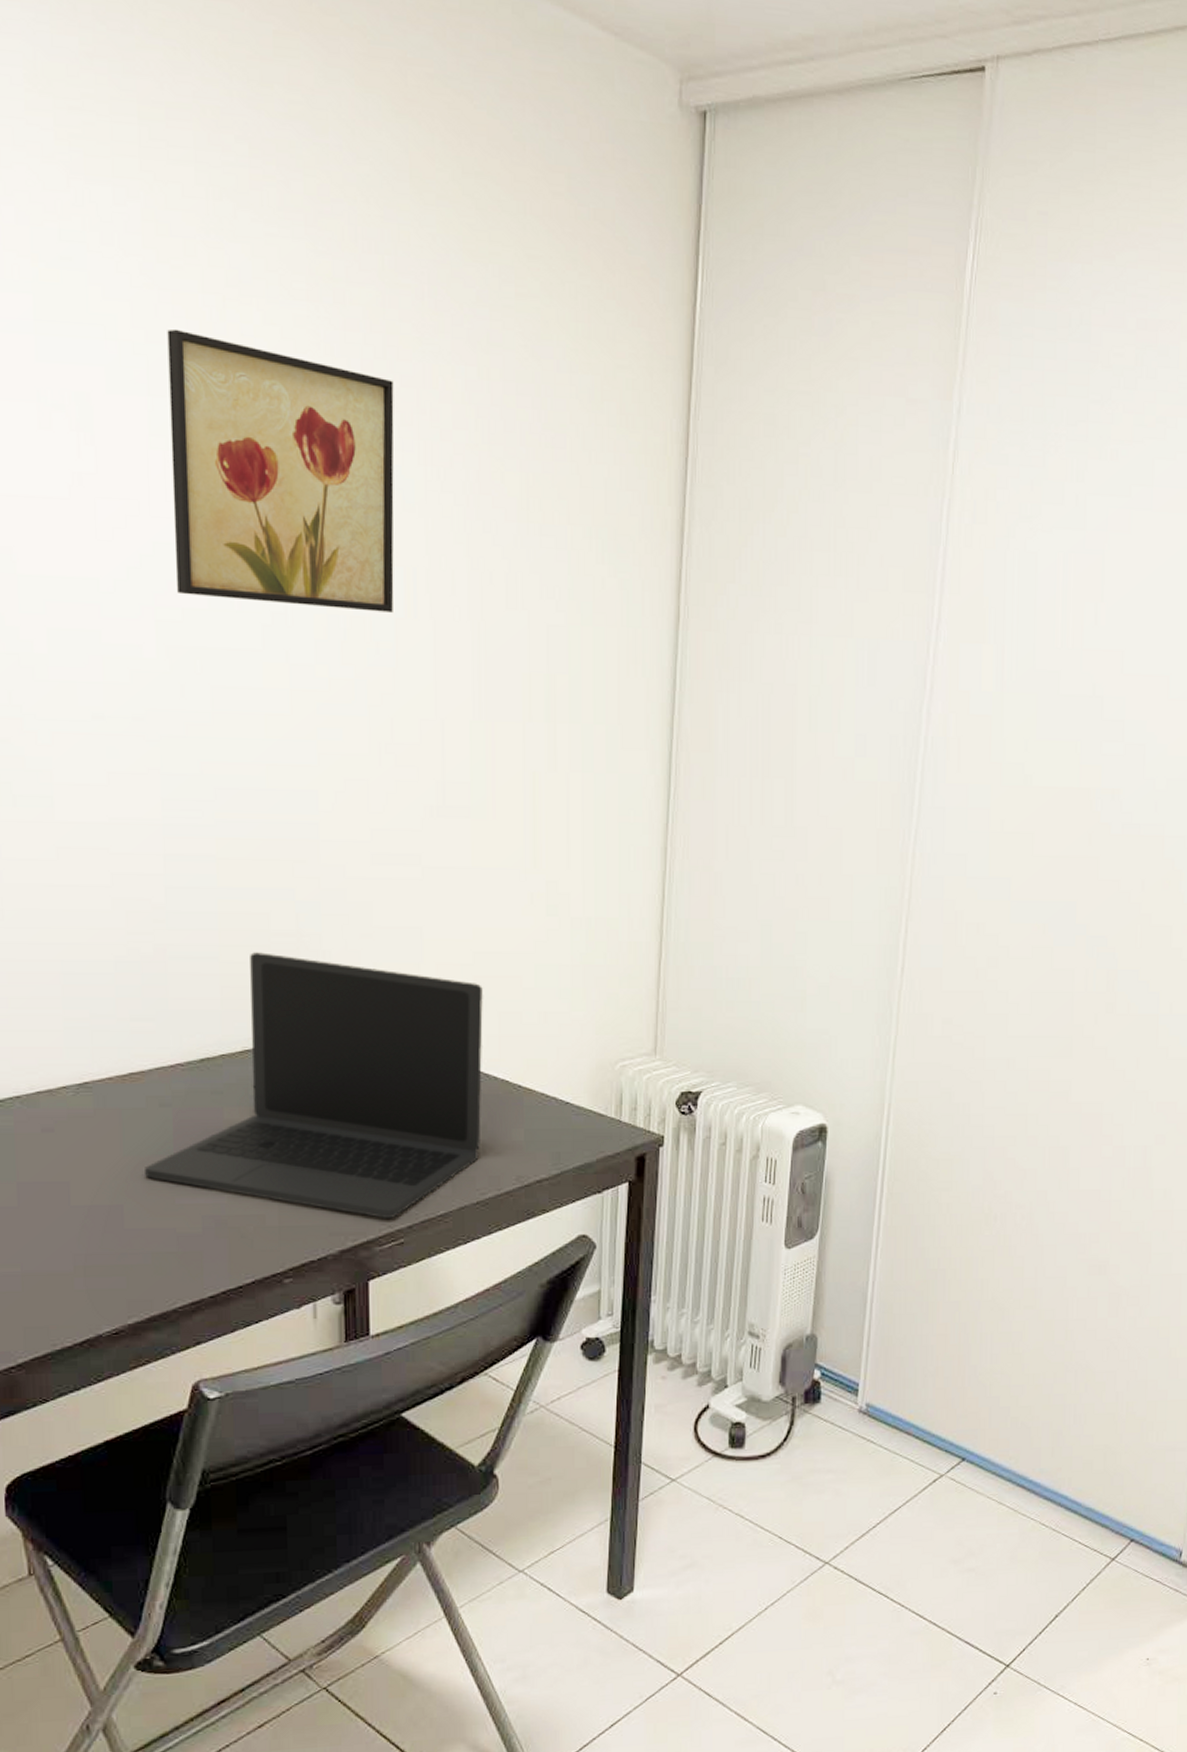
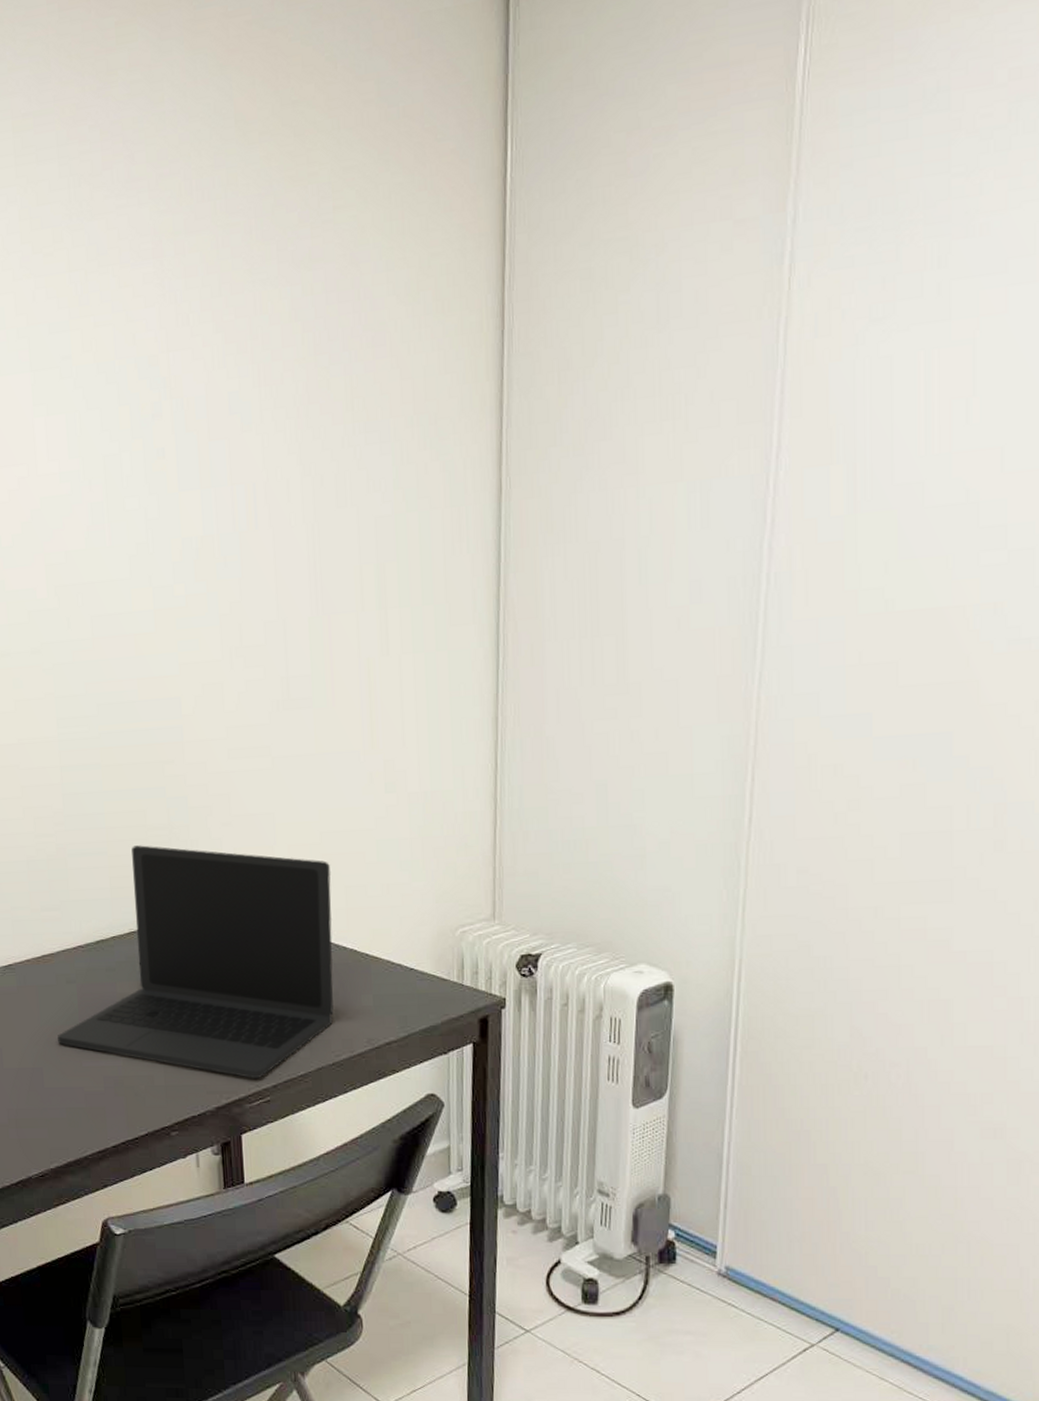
wall art: present [167,328,394,612] -> none [43,308,237,540]

